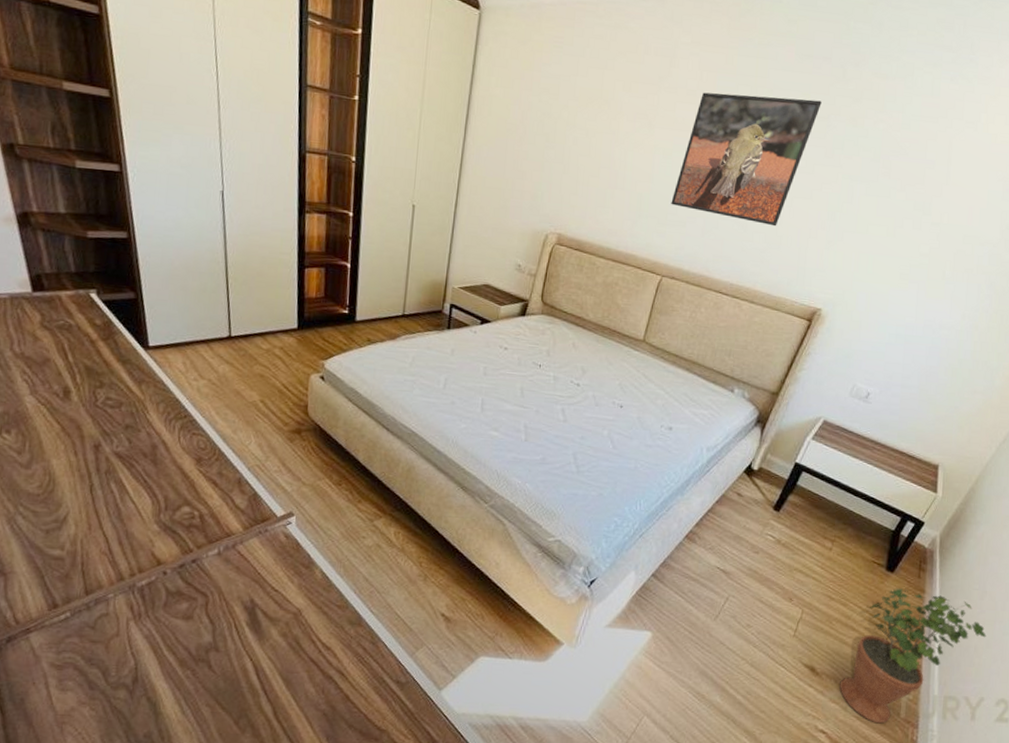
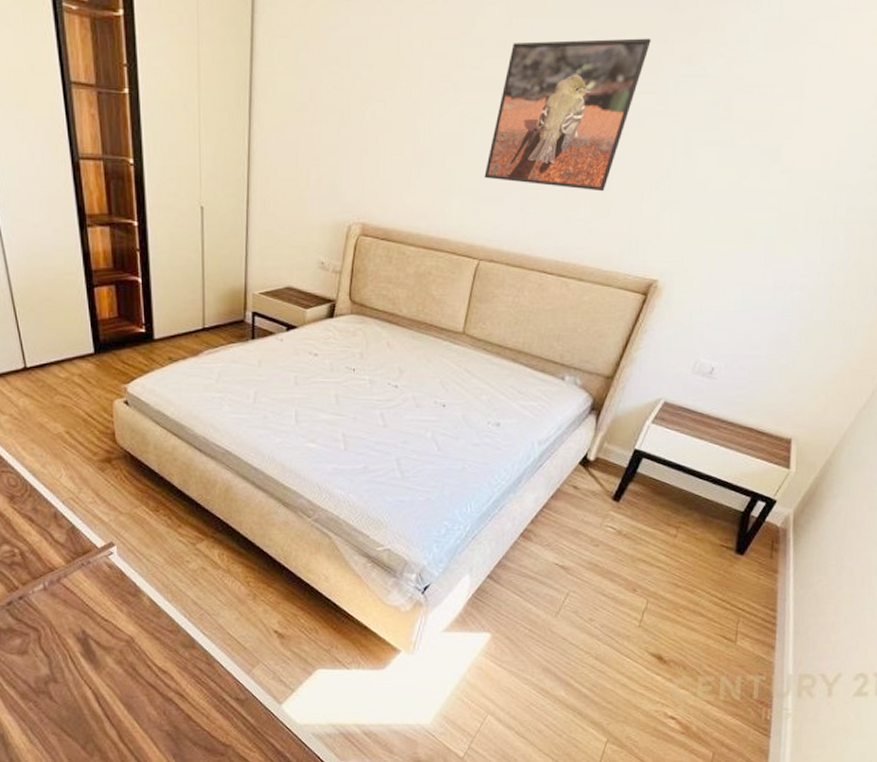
potted plant: present [839,588,987,724] -> none [689,570,844,706]

